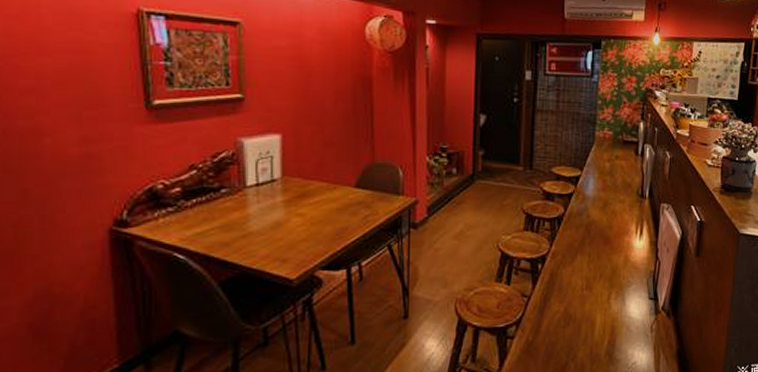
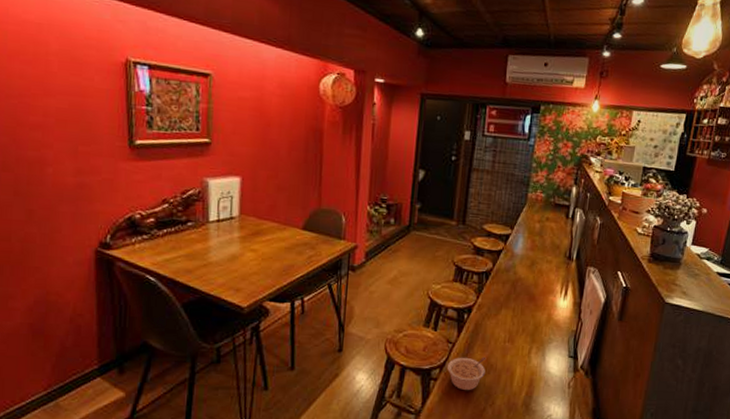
legume: none [524,307,565,347] -> present [447,356,486,391]

